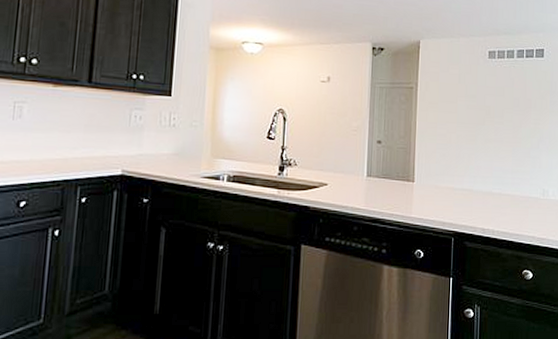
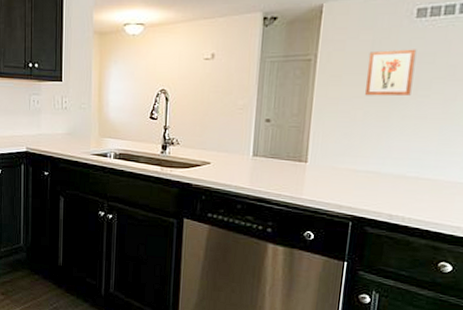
wall art: none [456,83,491,123] -> present [365,49,417,97]

